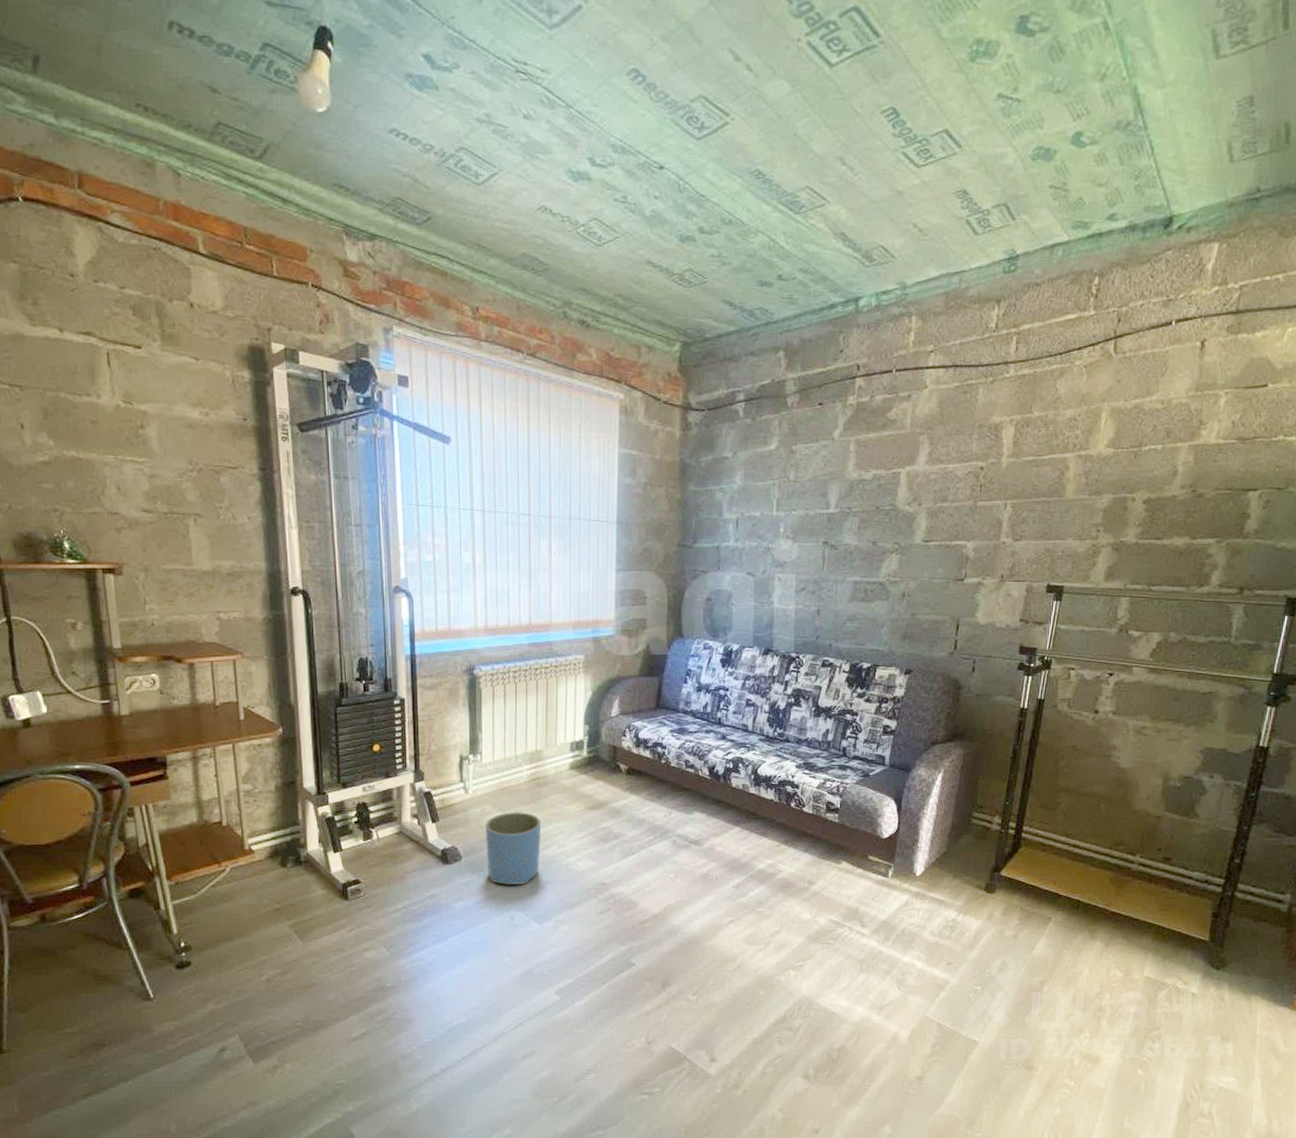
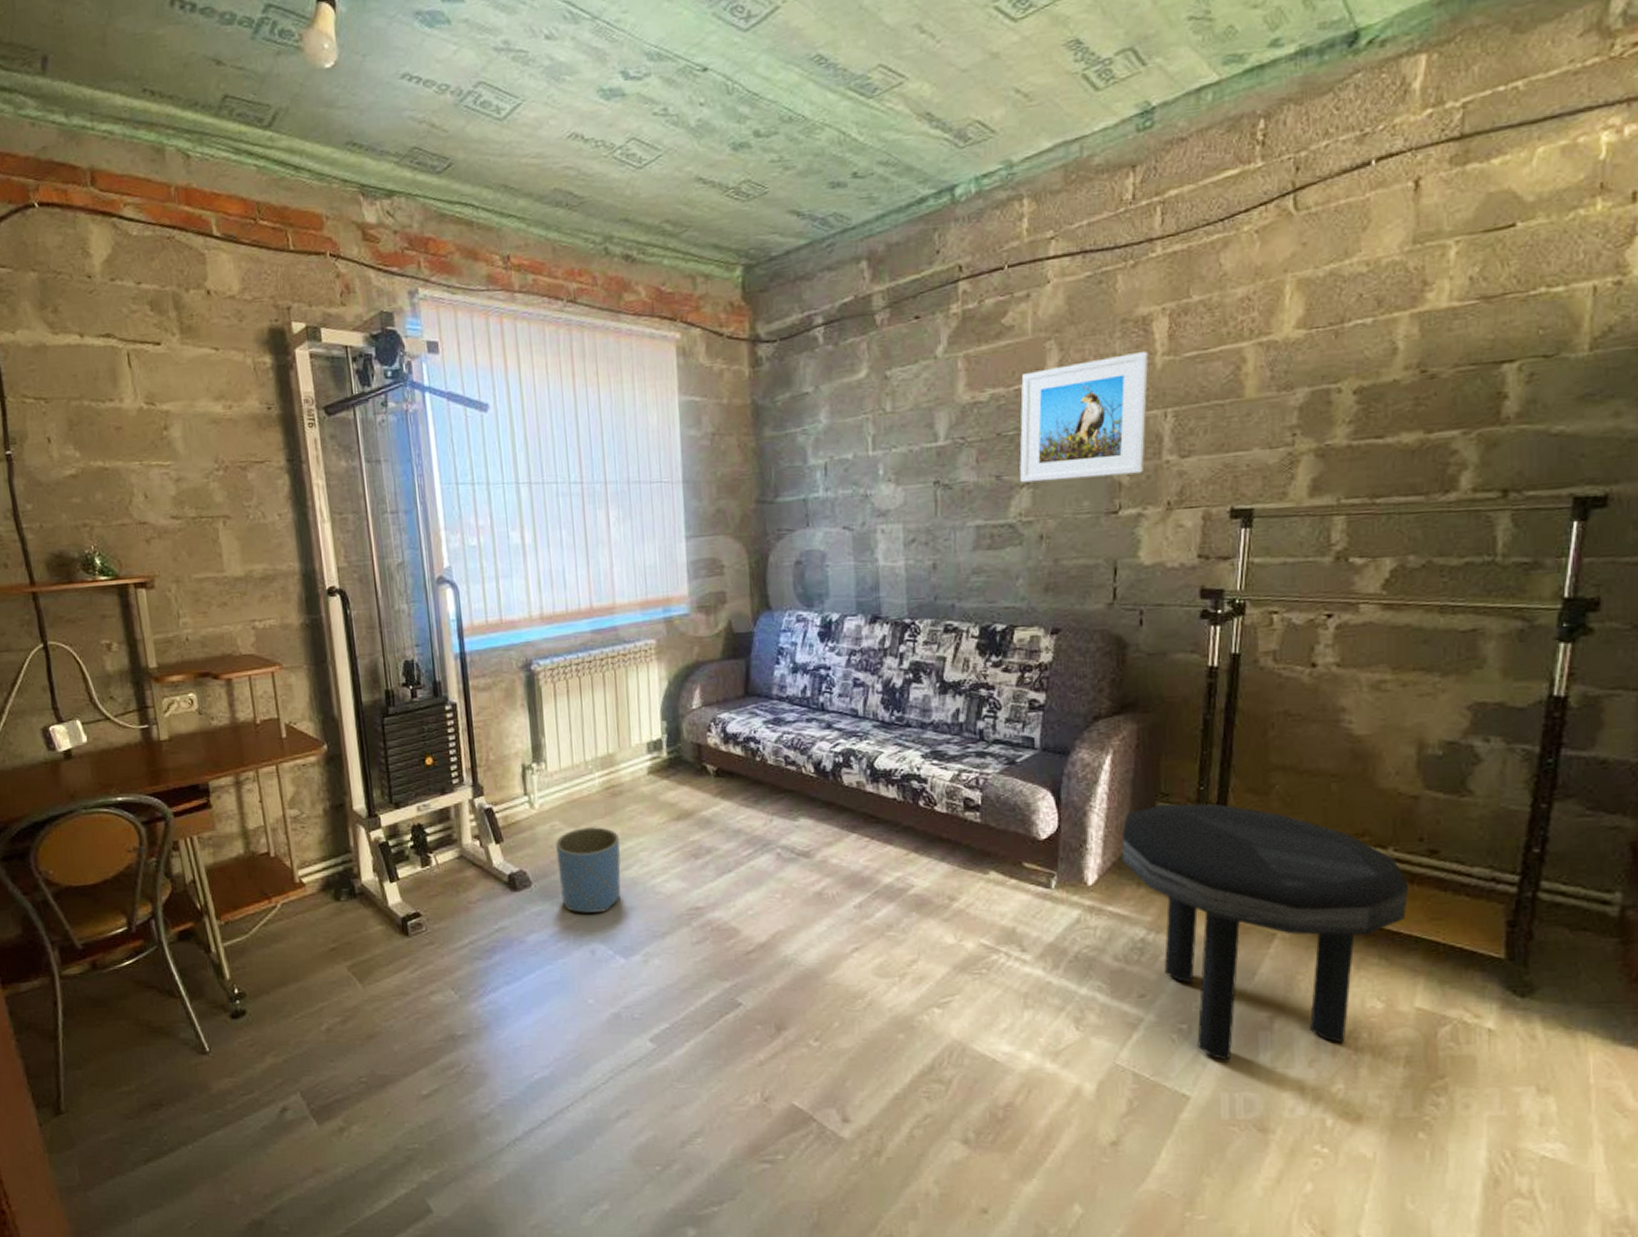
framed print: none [891,452,998,550] -> present [1020,350,1149,483]
side table: none [943,814,1148,1015] -> present [1121,803,1408,1061]

